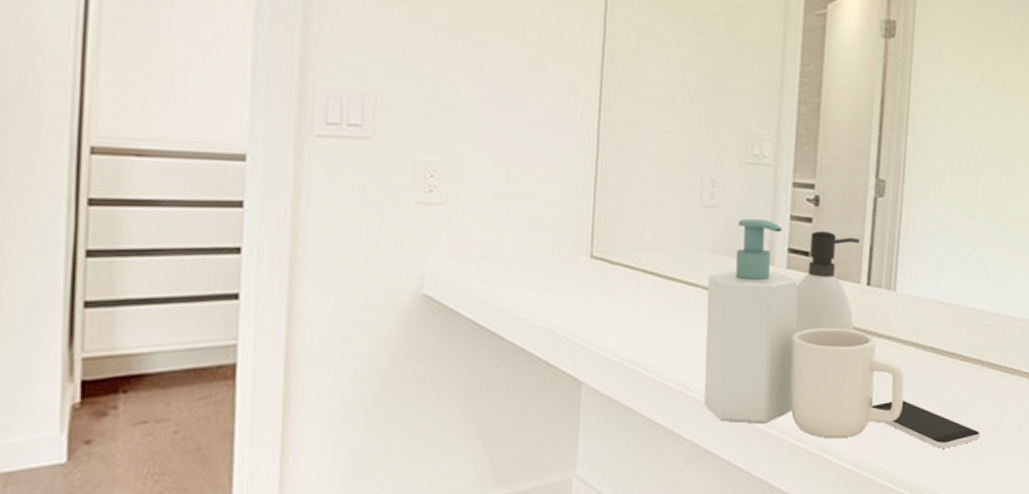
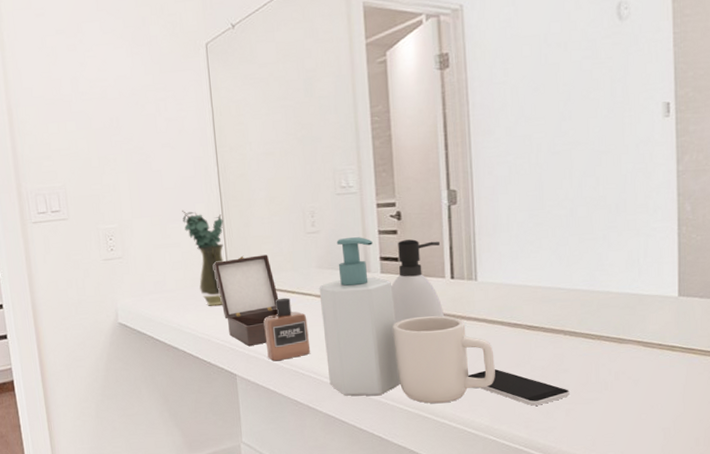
vase: none [541,151,597,286] -> present [182,210,224,306]
jewelry box: none [573,223,669,345] -> present [213,254,292,347]
perfume: none [628,285,688,368] -> present [263,297,311,361]

